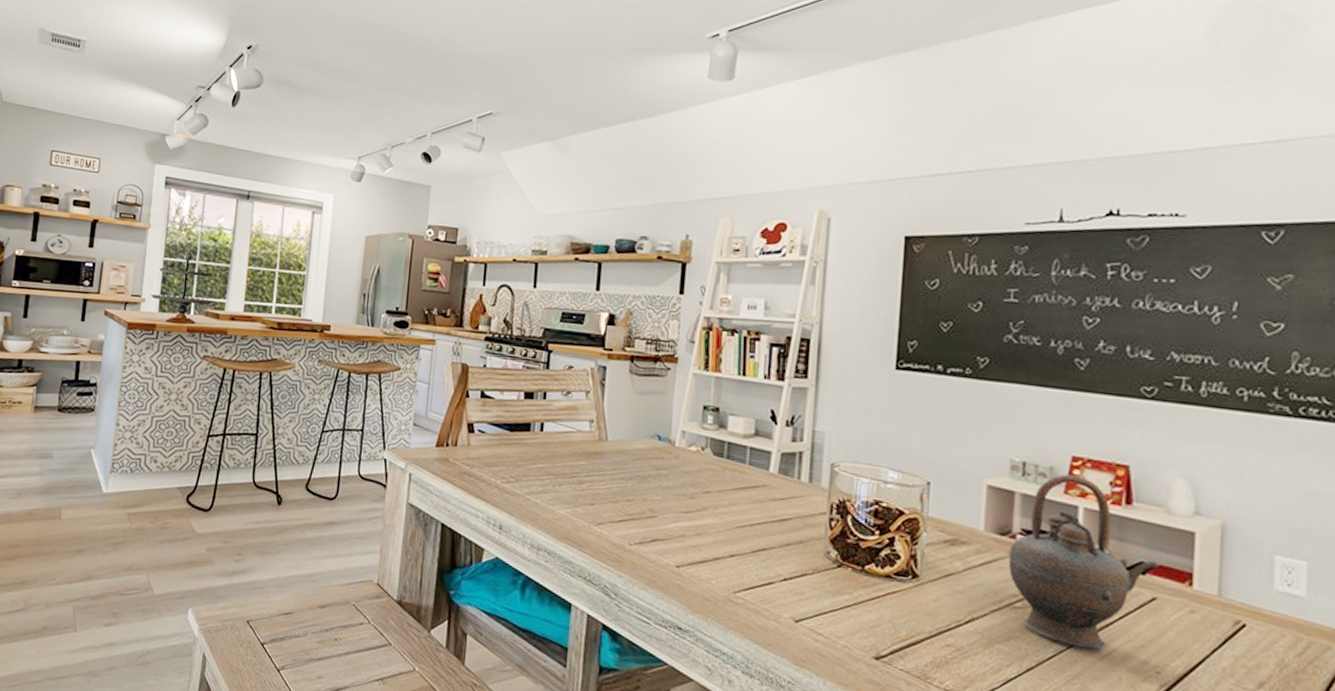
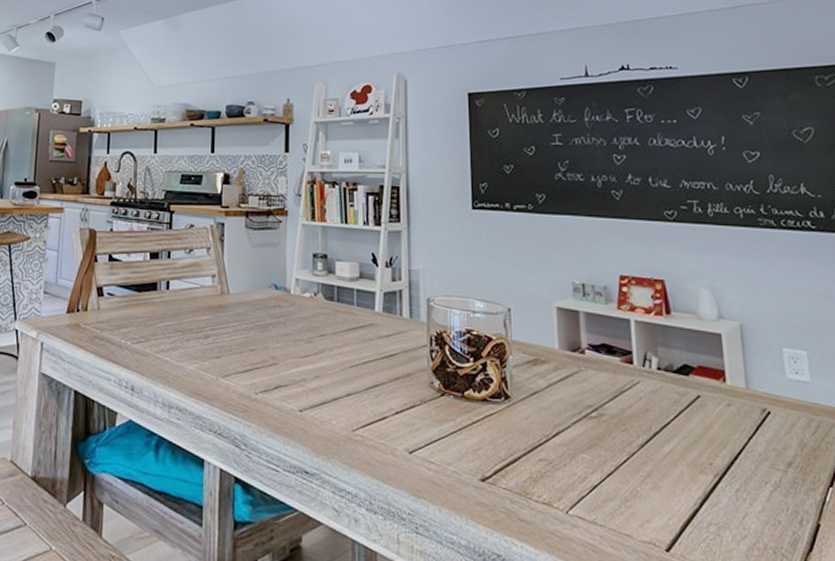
teapot: present [1008,474,1159,649] -> none [580,292,698,448]

